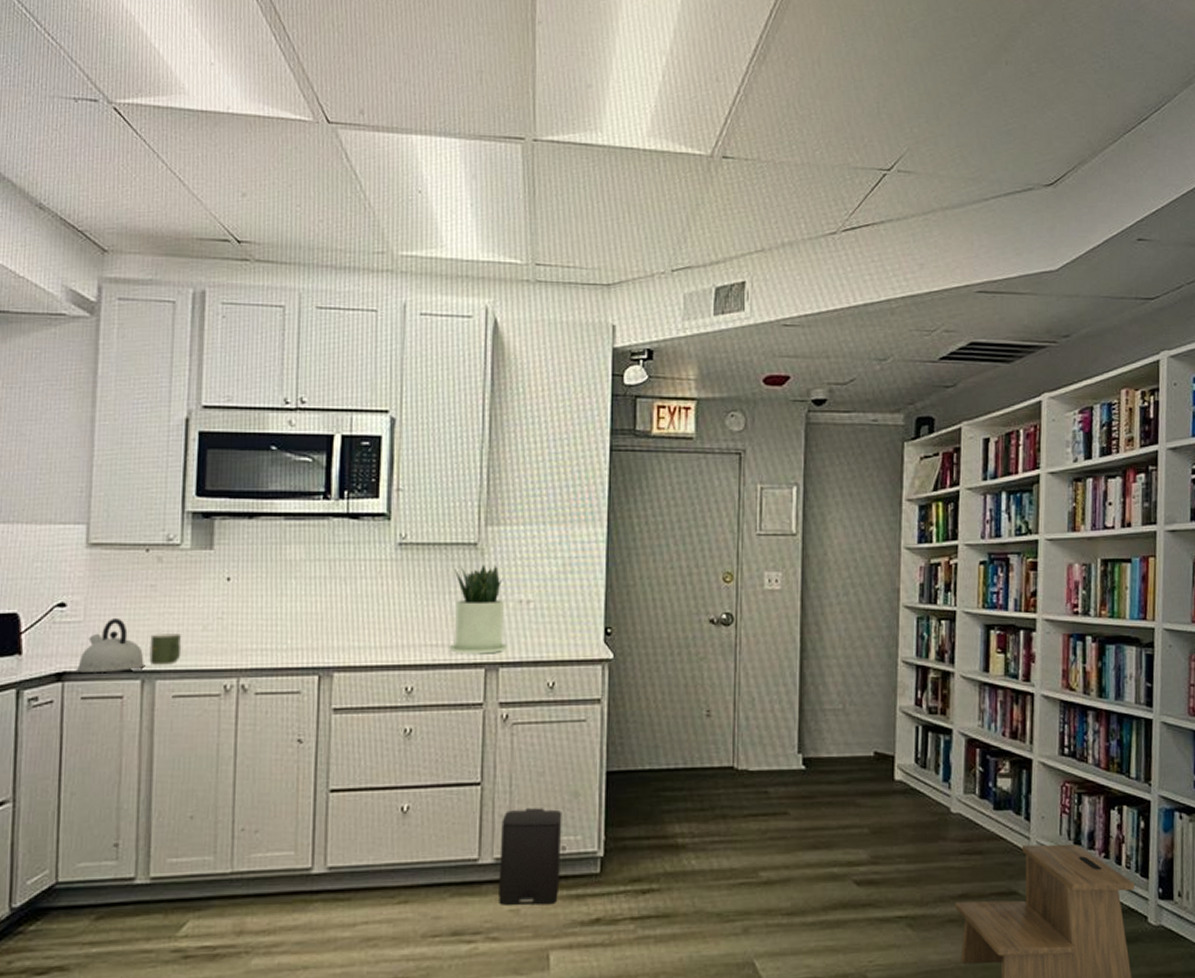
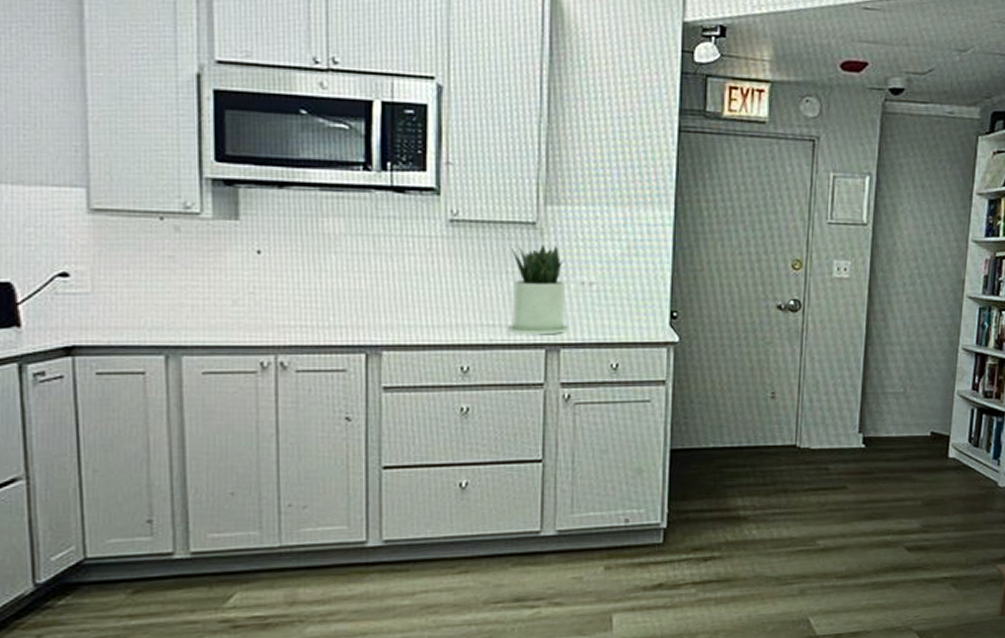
kettle: present [76,617,144,672] -> none [87,289,167,347]
mug: present [149,634,182,666] -> none [172,308,210,342]
pedal bin: present [499,808,562,905] -> none [561,483,626,573]

